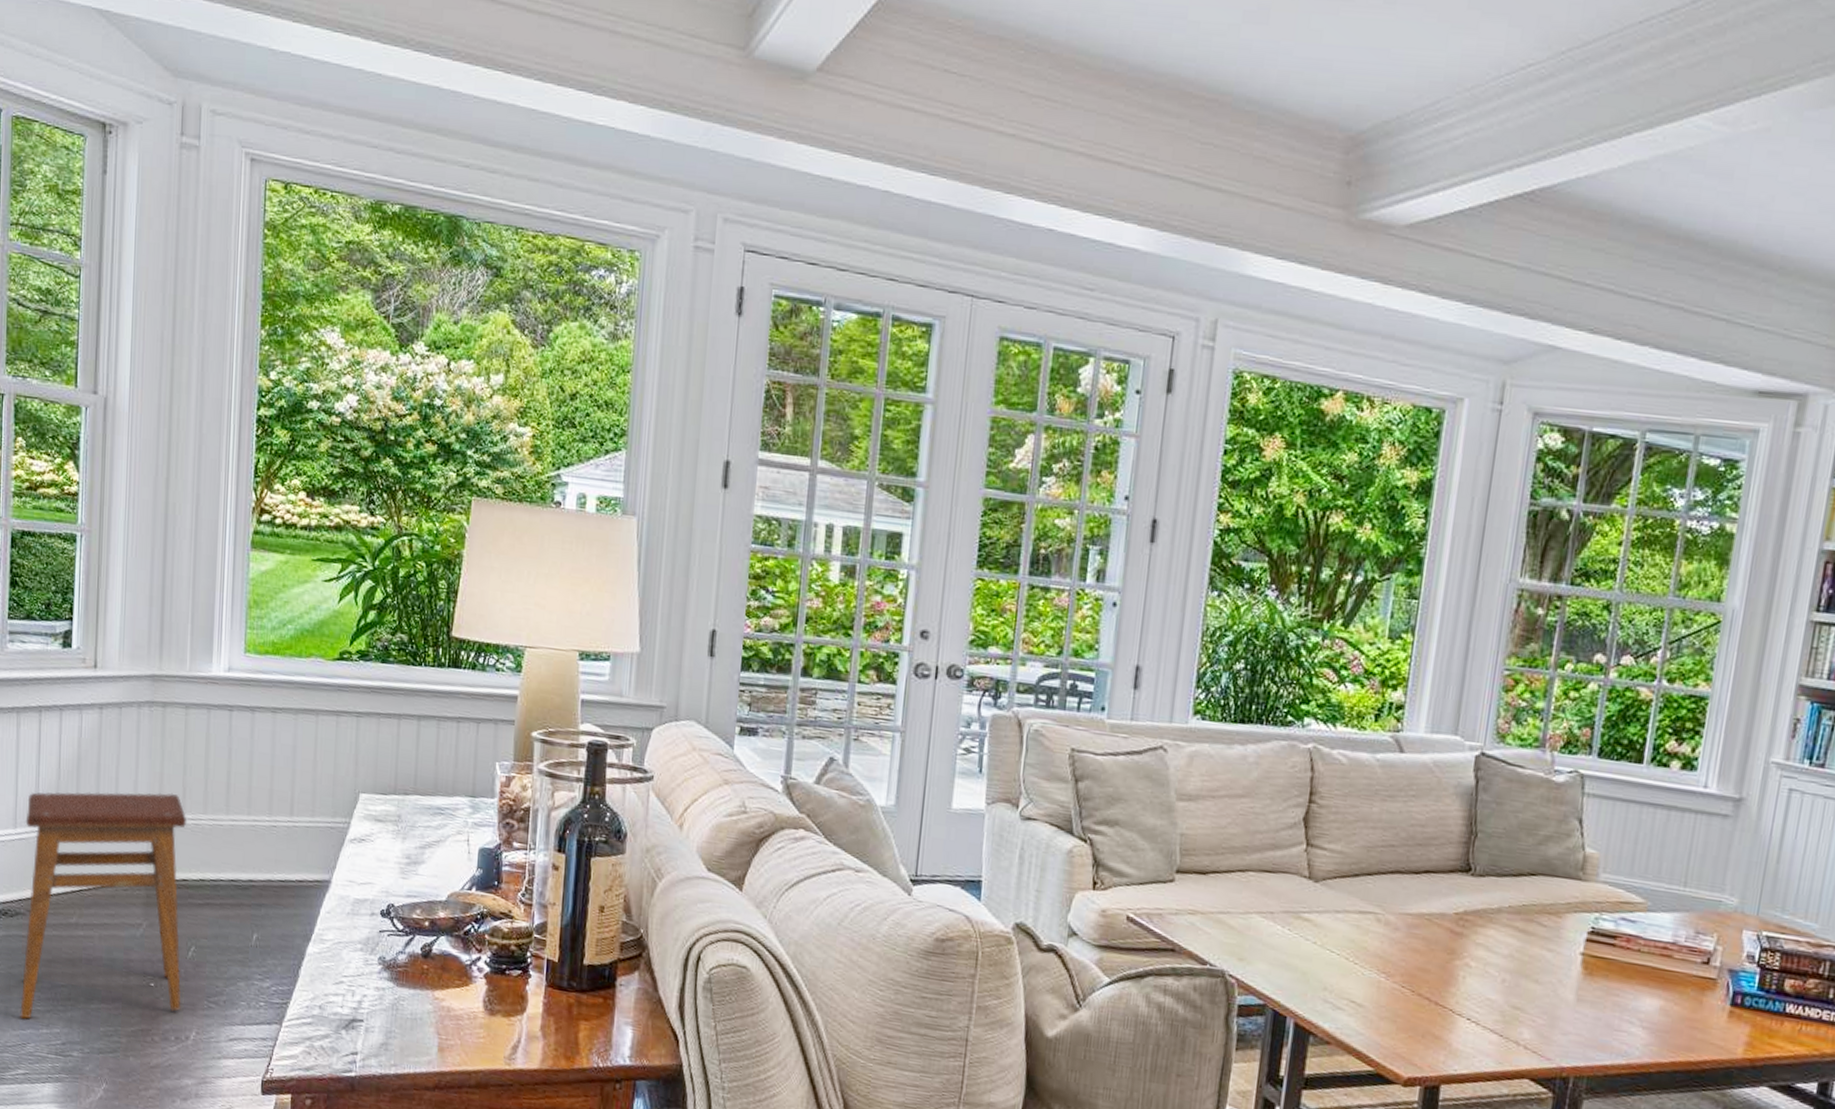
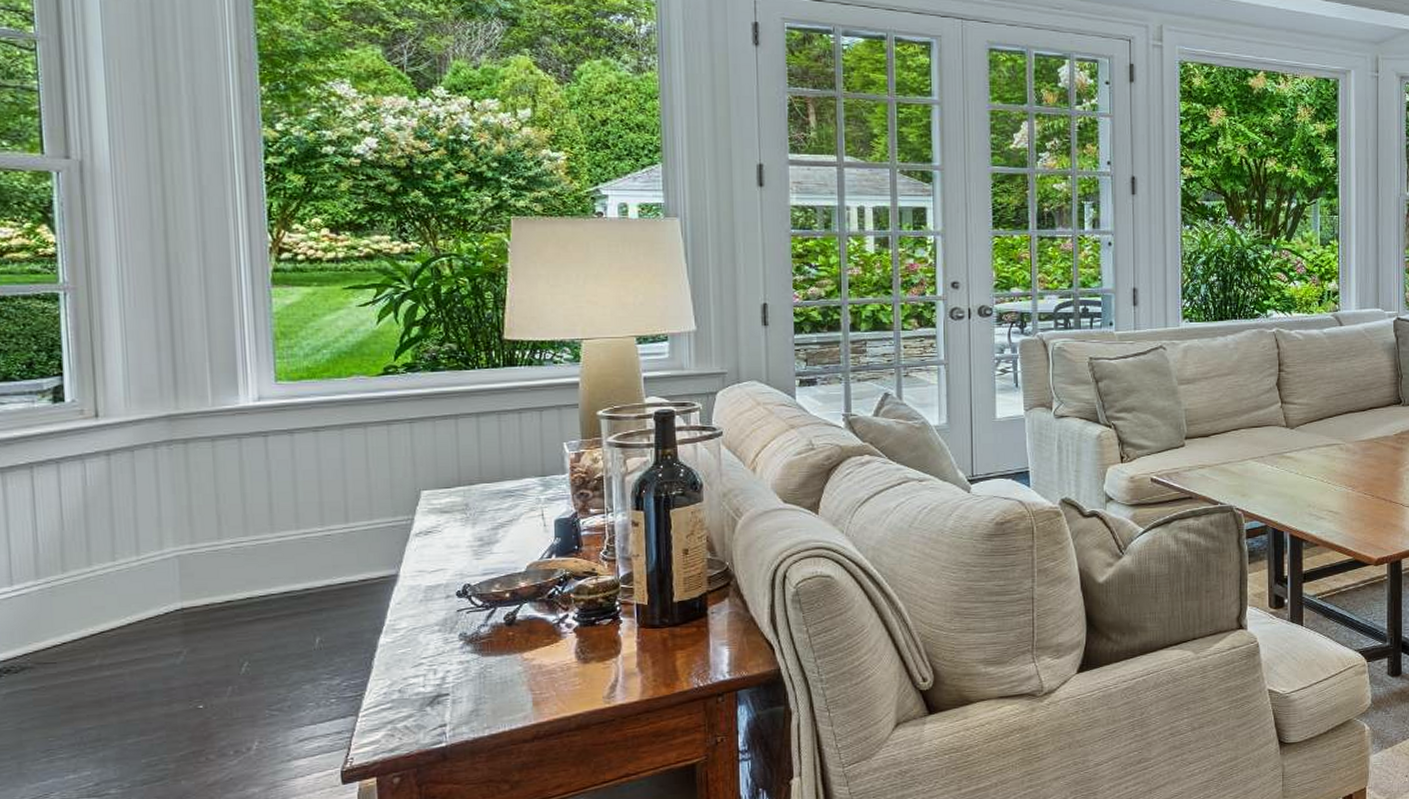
stool: present [20,791,187,1020] -> none [24,522,238,771]

